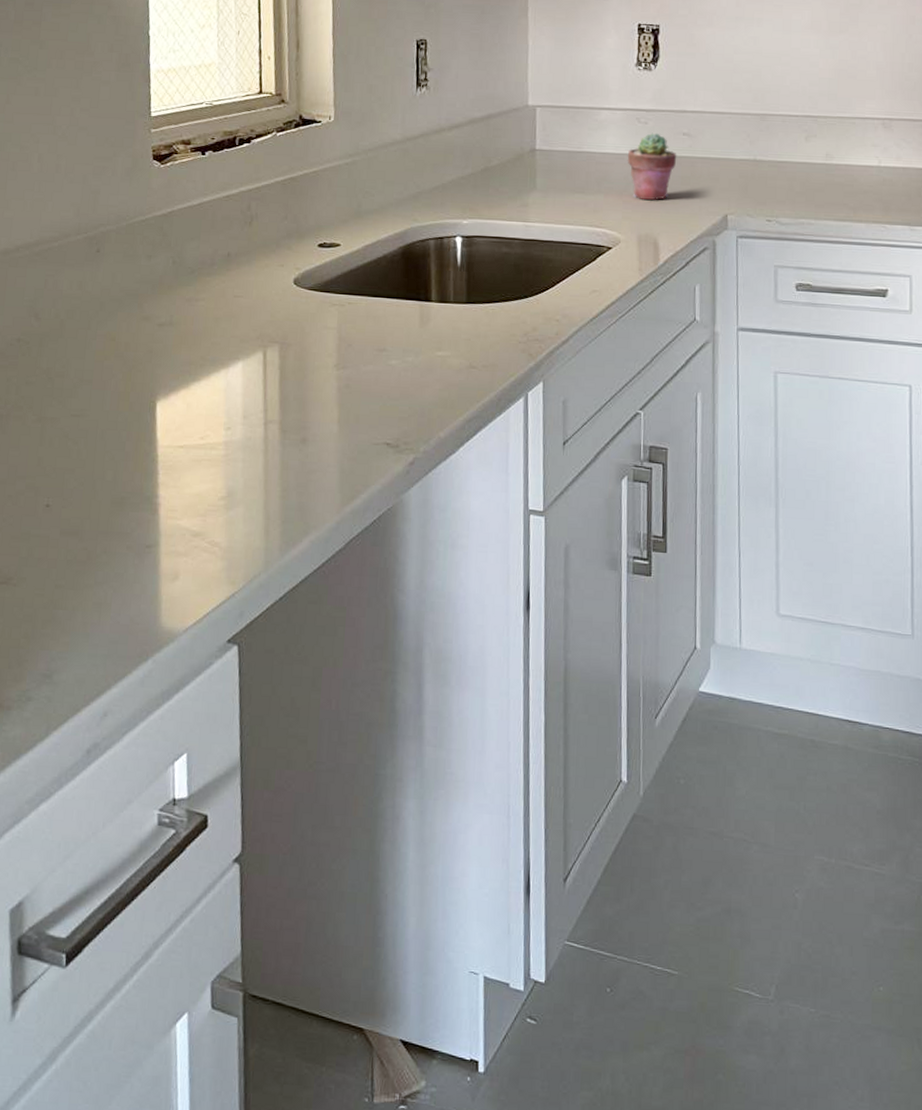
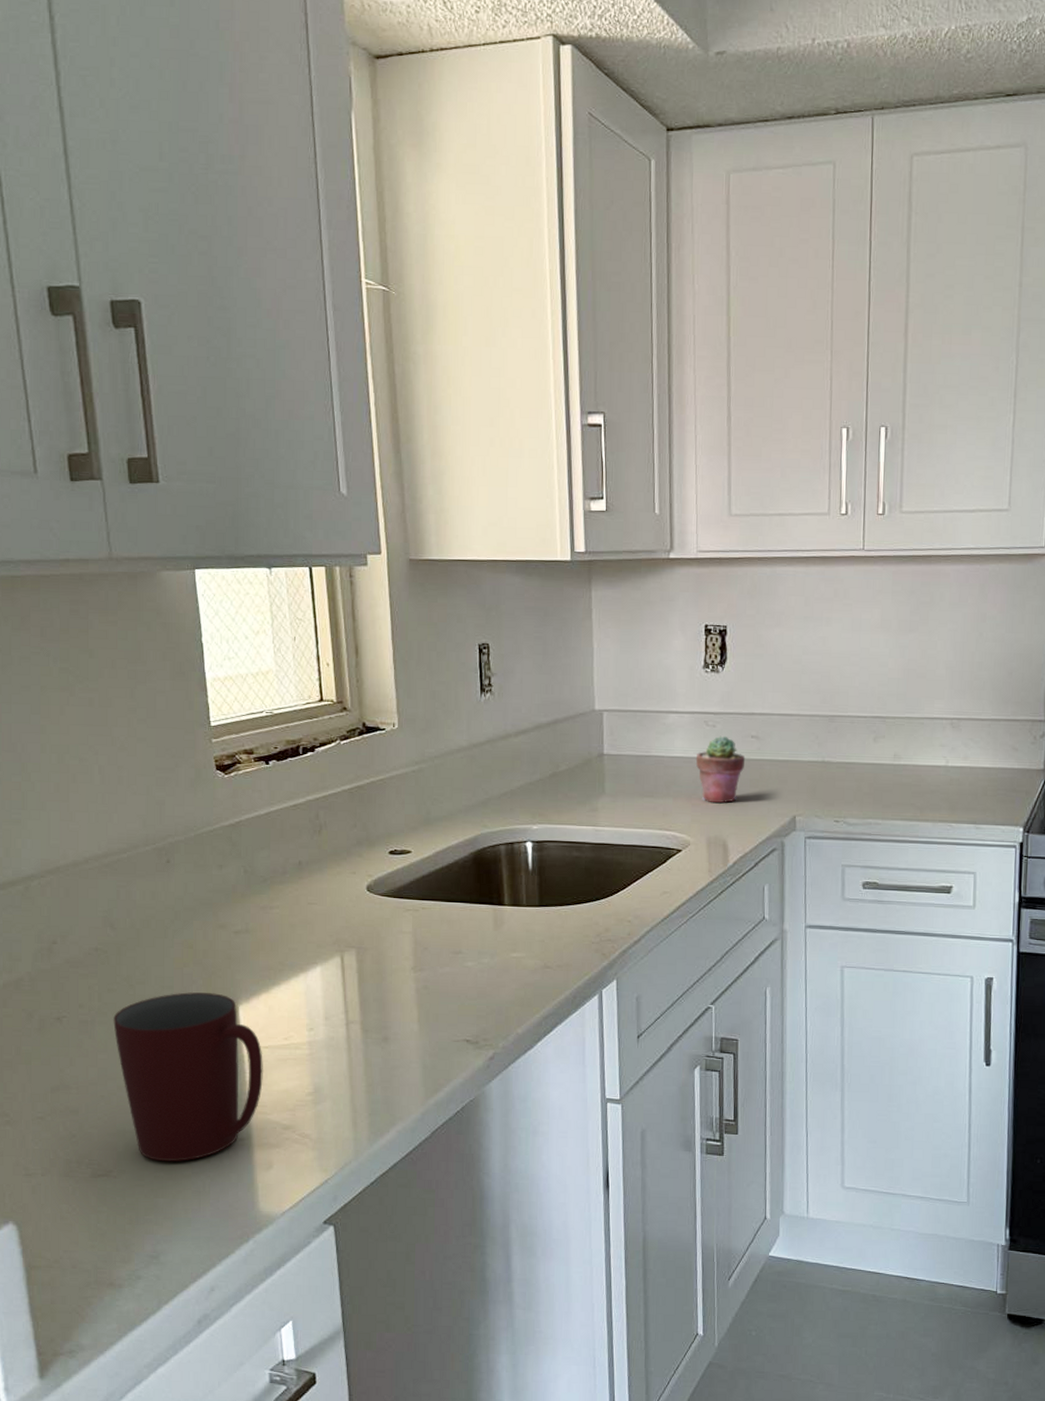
mug: none [28,386,178,570] -> present [113,992,264,1162]

